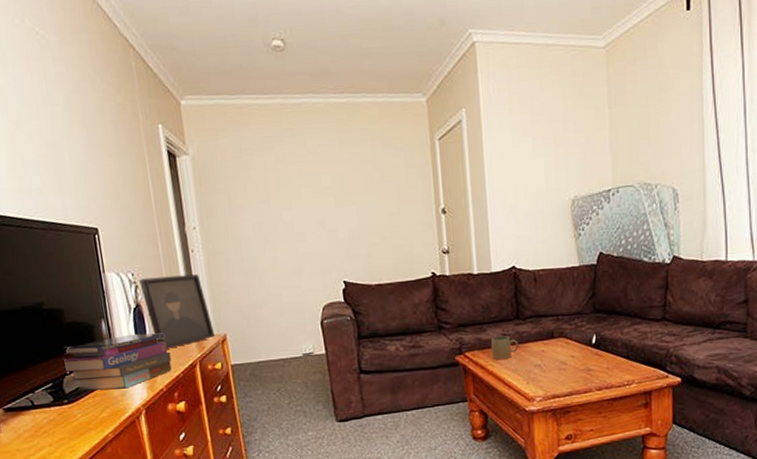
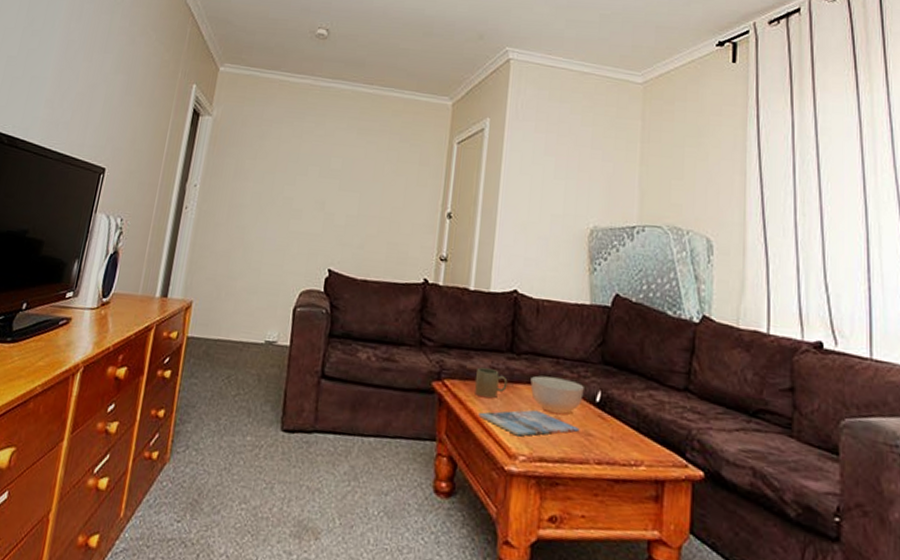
books: present [62,333,172,392] -> none [21,280,131,339]
picture frame: present [139,274,216,349] -> none [121,225,185,305]
magazine: none [498,360,582,384] -> present [477,409,580,437]
bowl: none [537,331,582,361] -> present [530,375,584,416]

